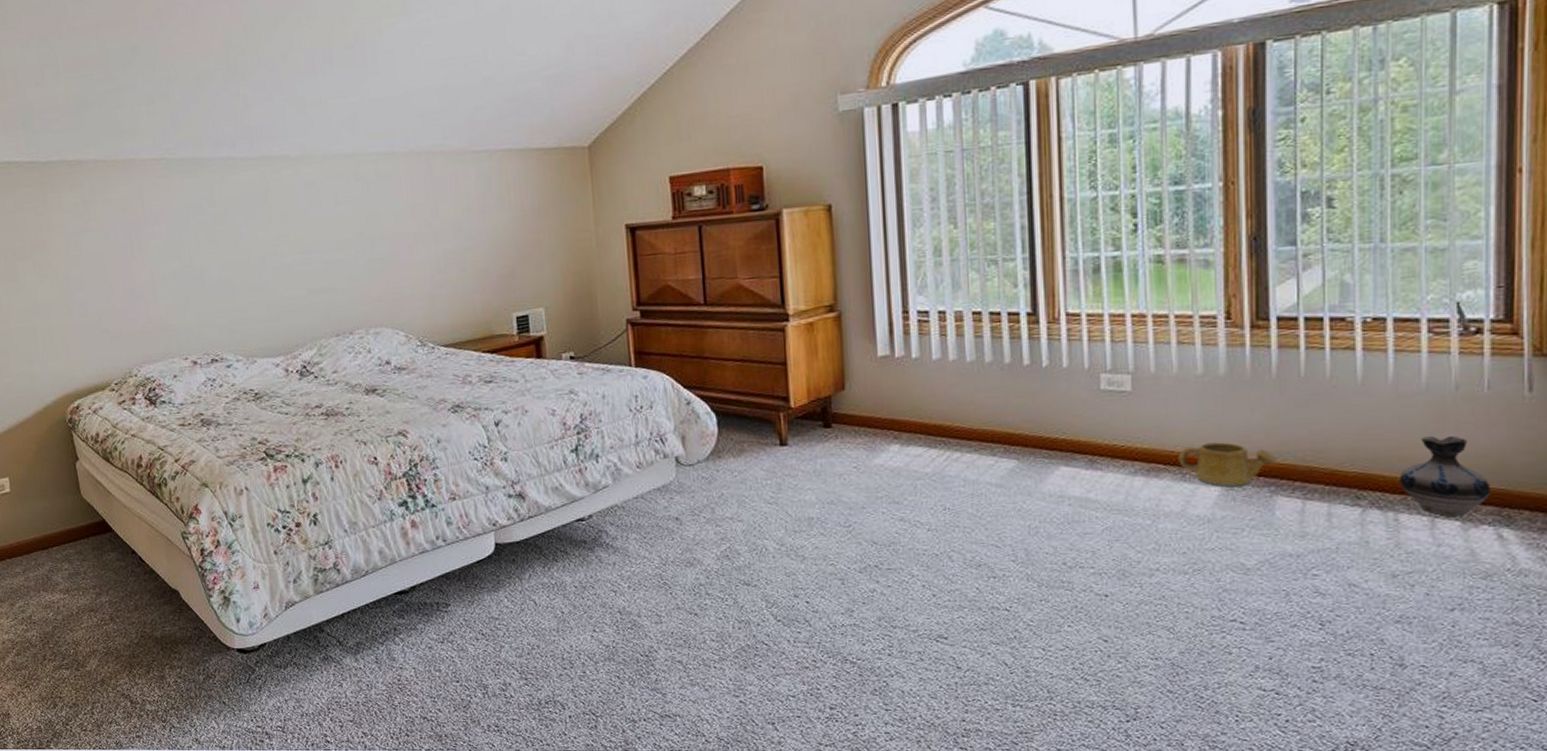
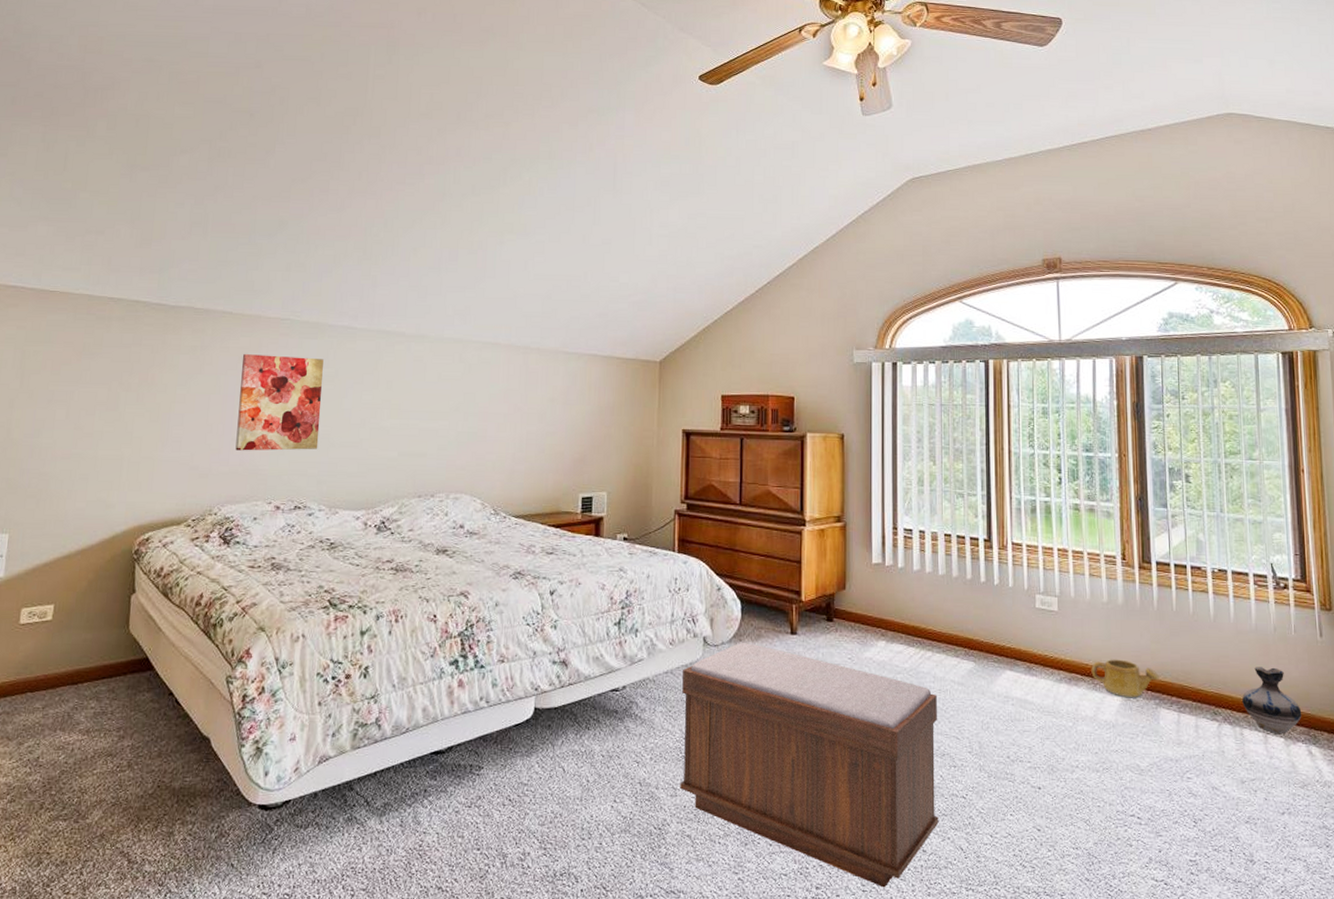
wall art: none [126,198,223,308] -> present [235,354,324,451]
bench: none [655,459,976,707] -> present [680,643,939,888]

